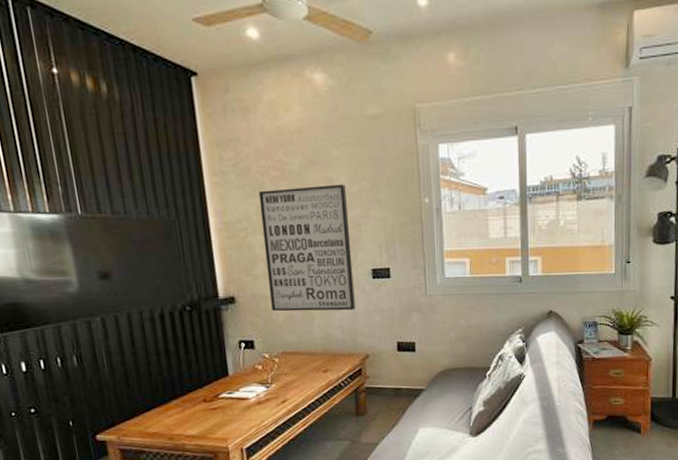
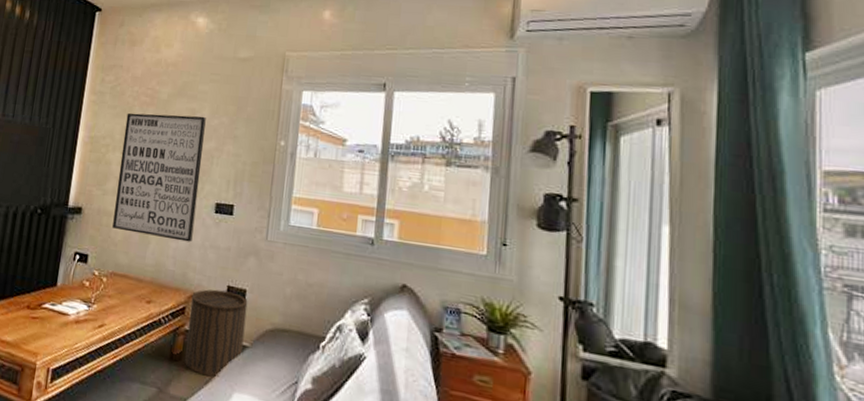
stool: none [365,346,420,421] -> present [184,289,248,377]

